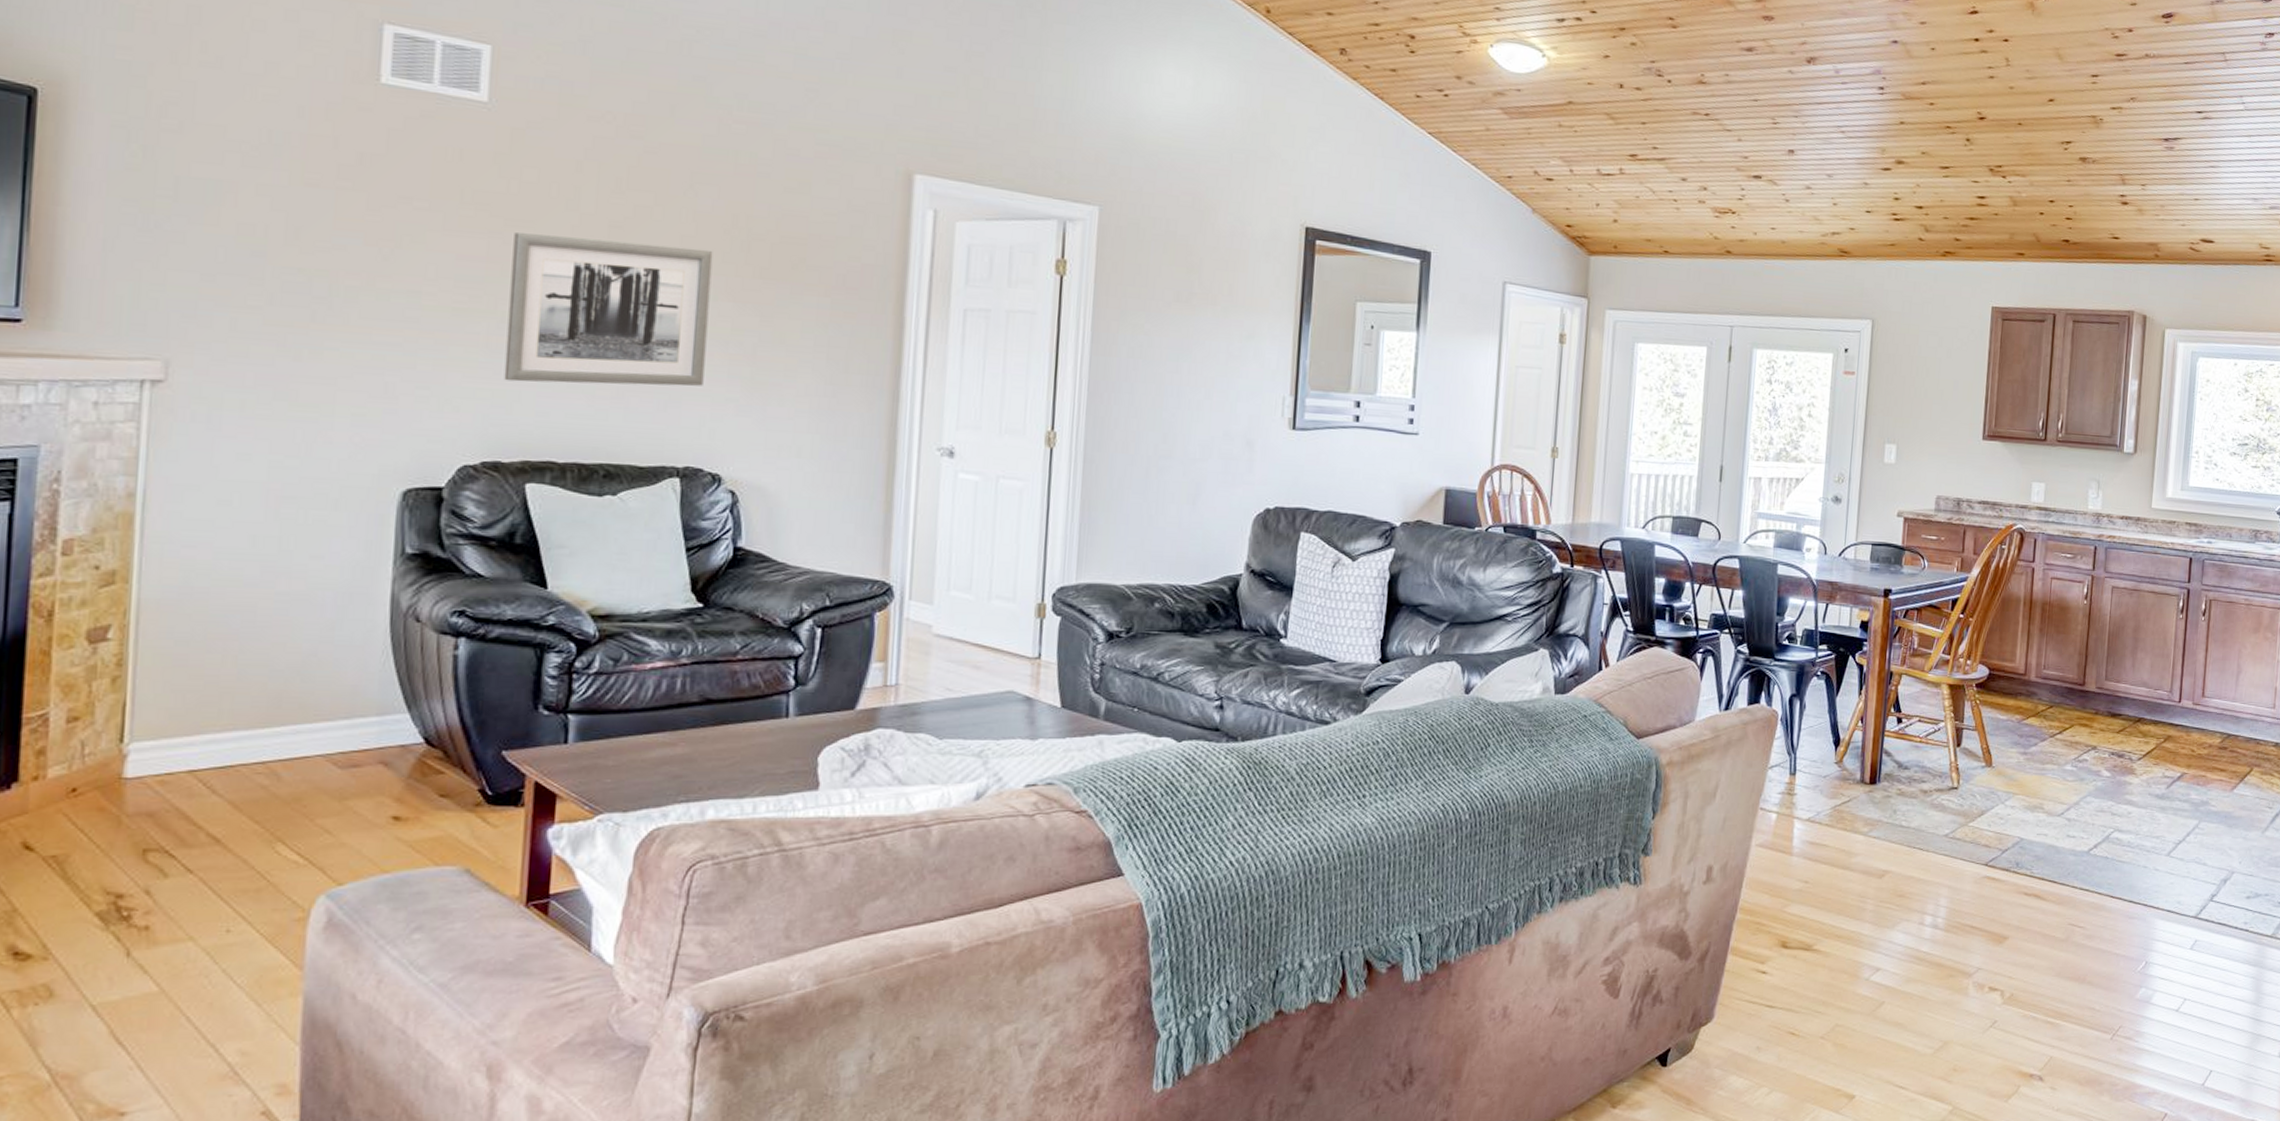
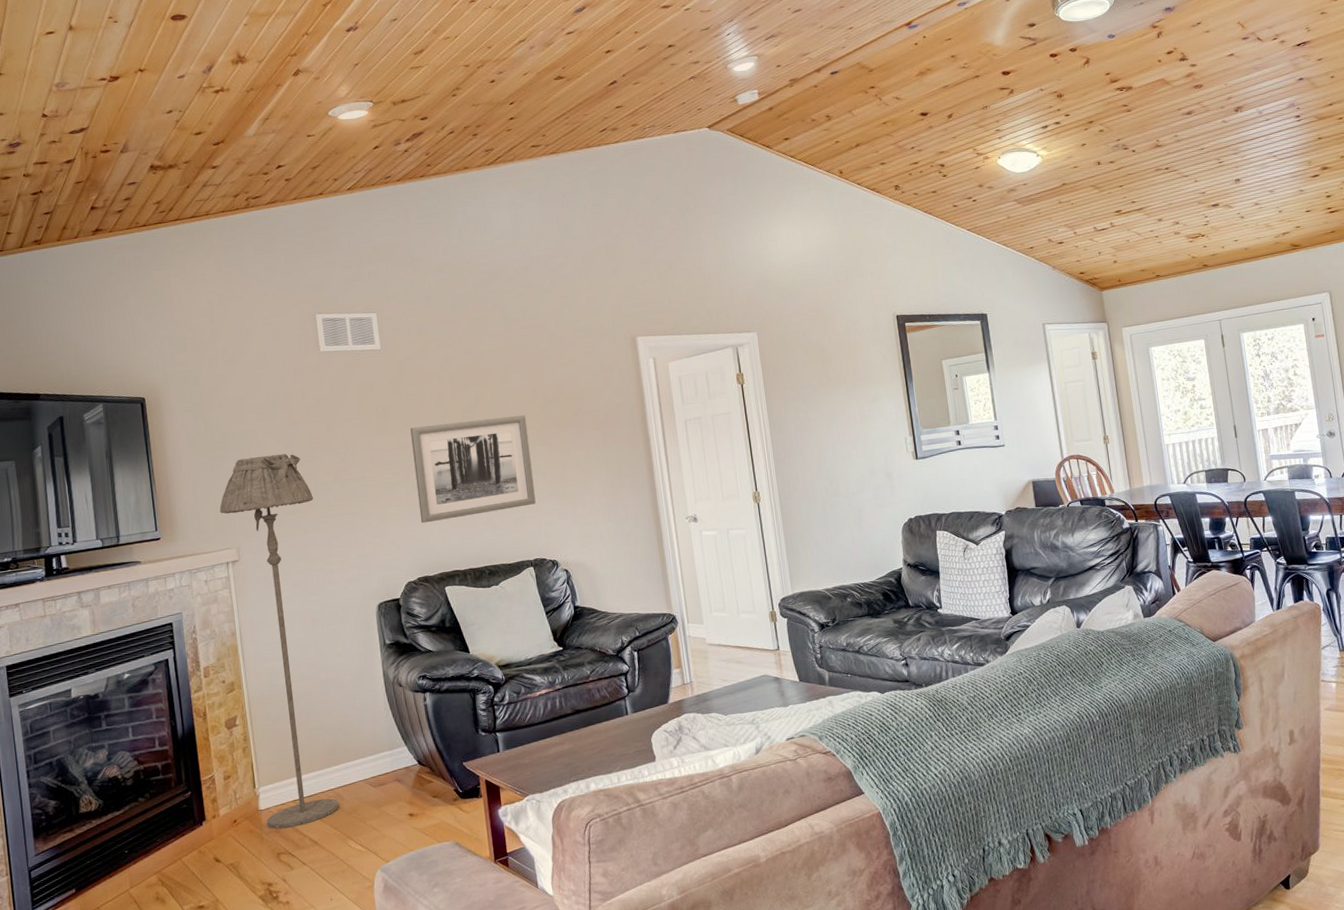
floor lamp: none [133,221,321,812] -> present [219,454,339,829]

